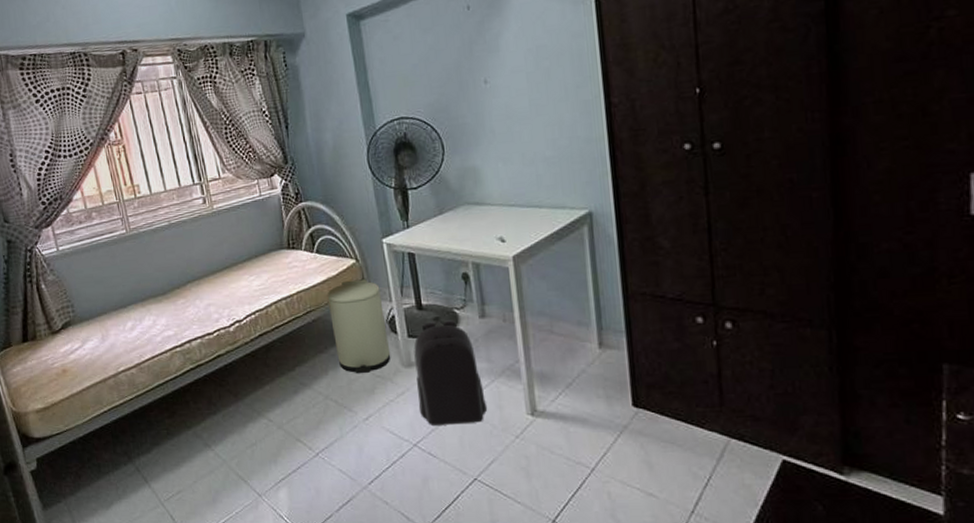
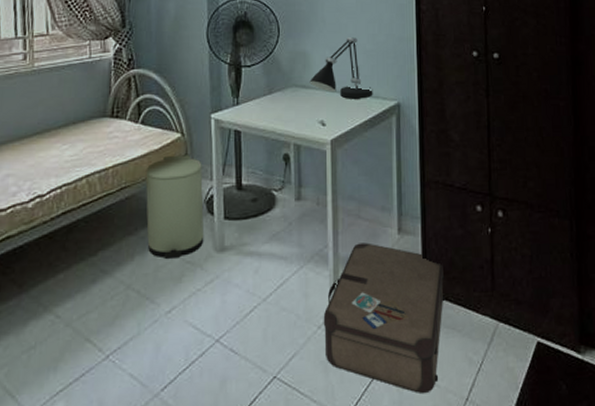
backpack: present [414,320,488,425] -> none [226,202,294,317]
desk lamp: none [483,145,558,212] -> present [309,37,373,99]
suitcase: none [520,357,661,504] -> present [323,242,446,394]

